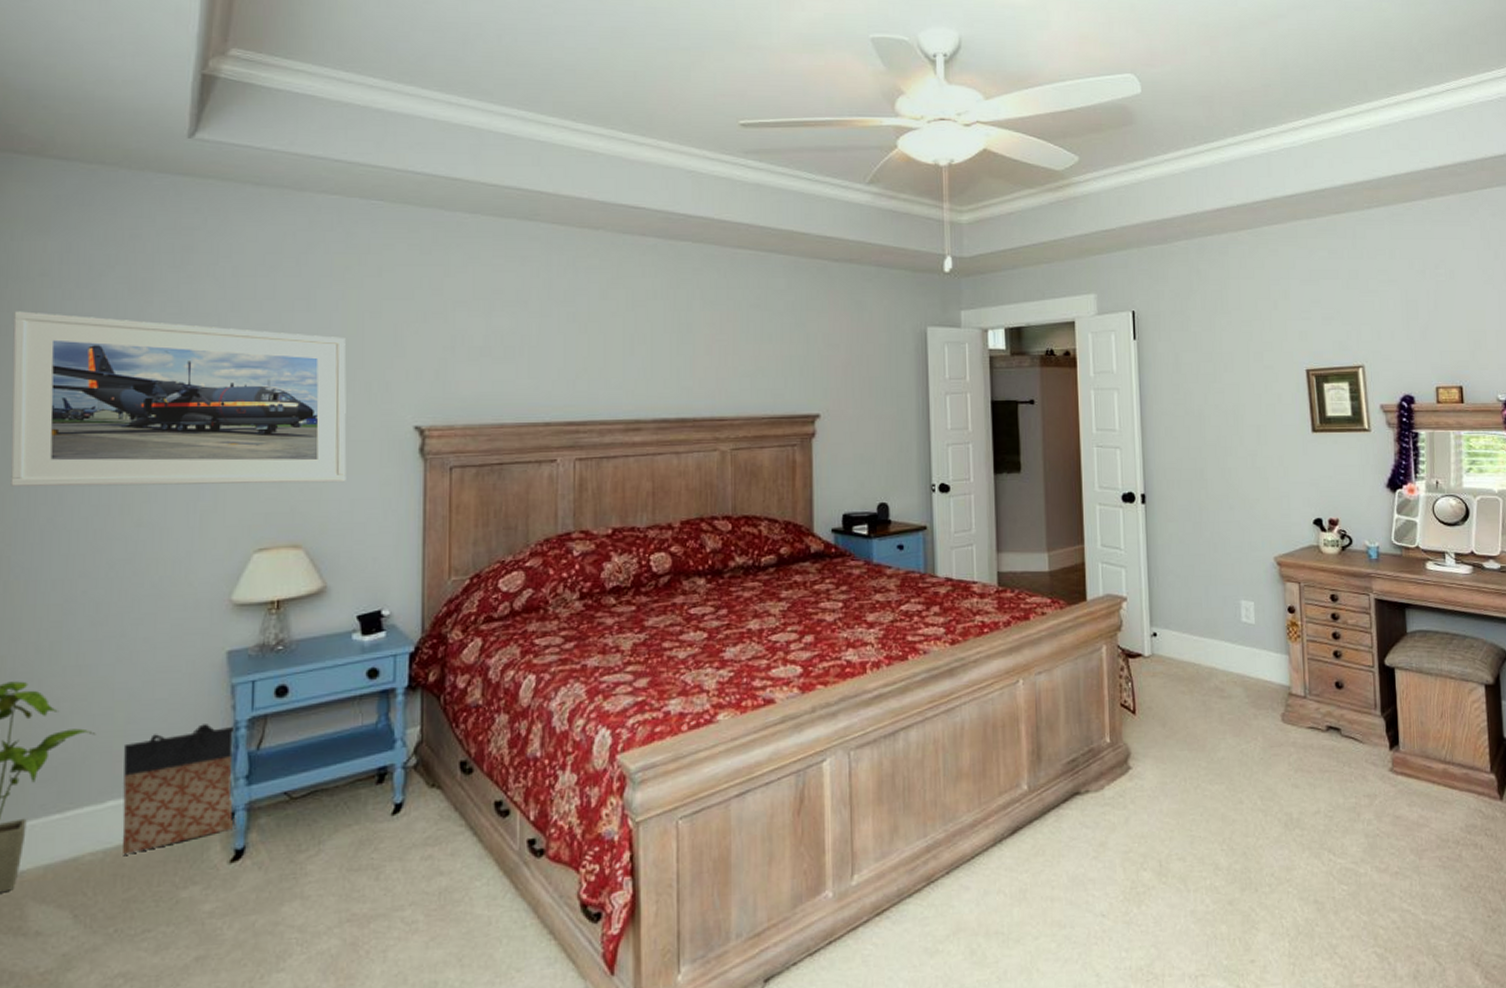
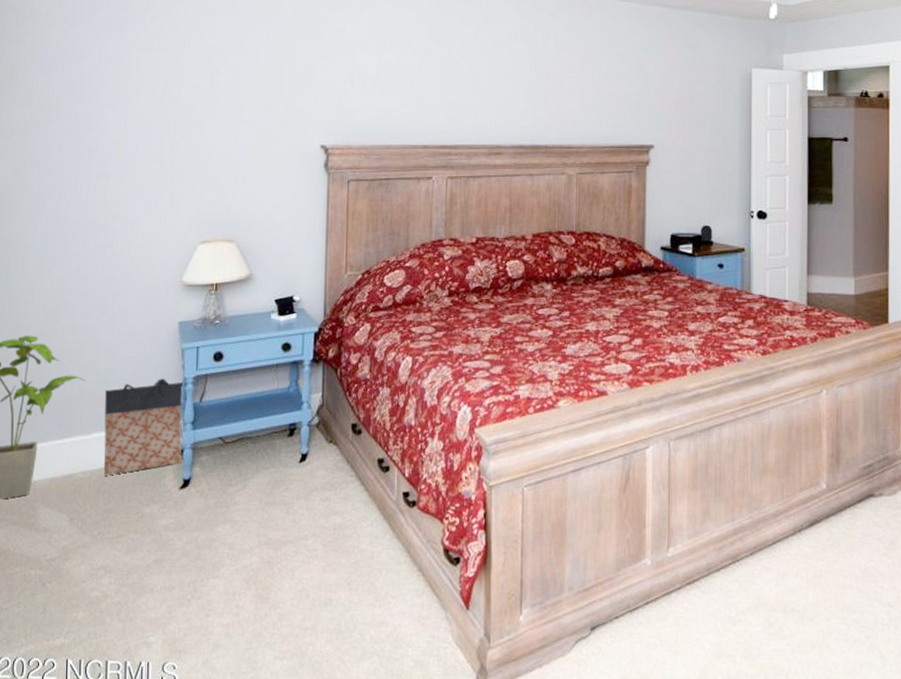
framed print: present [10,311,347,487] -> none [26,45,269,190]

